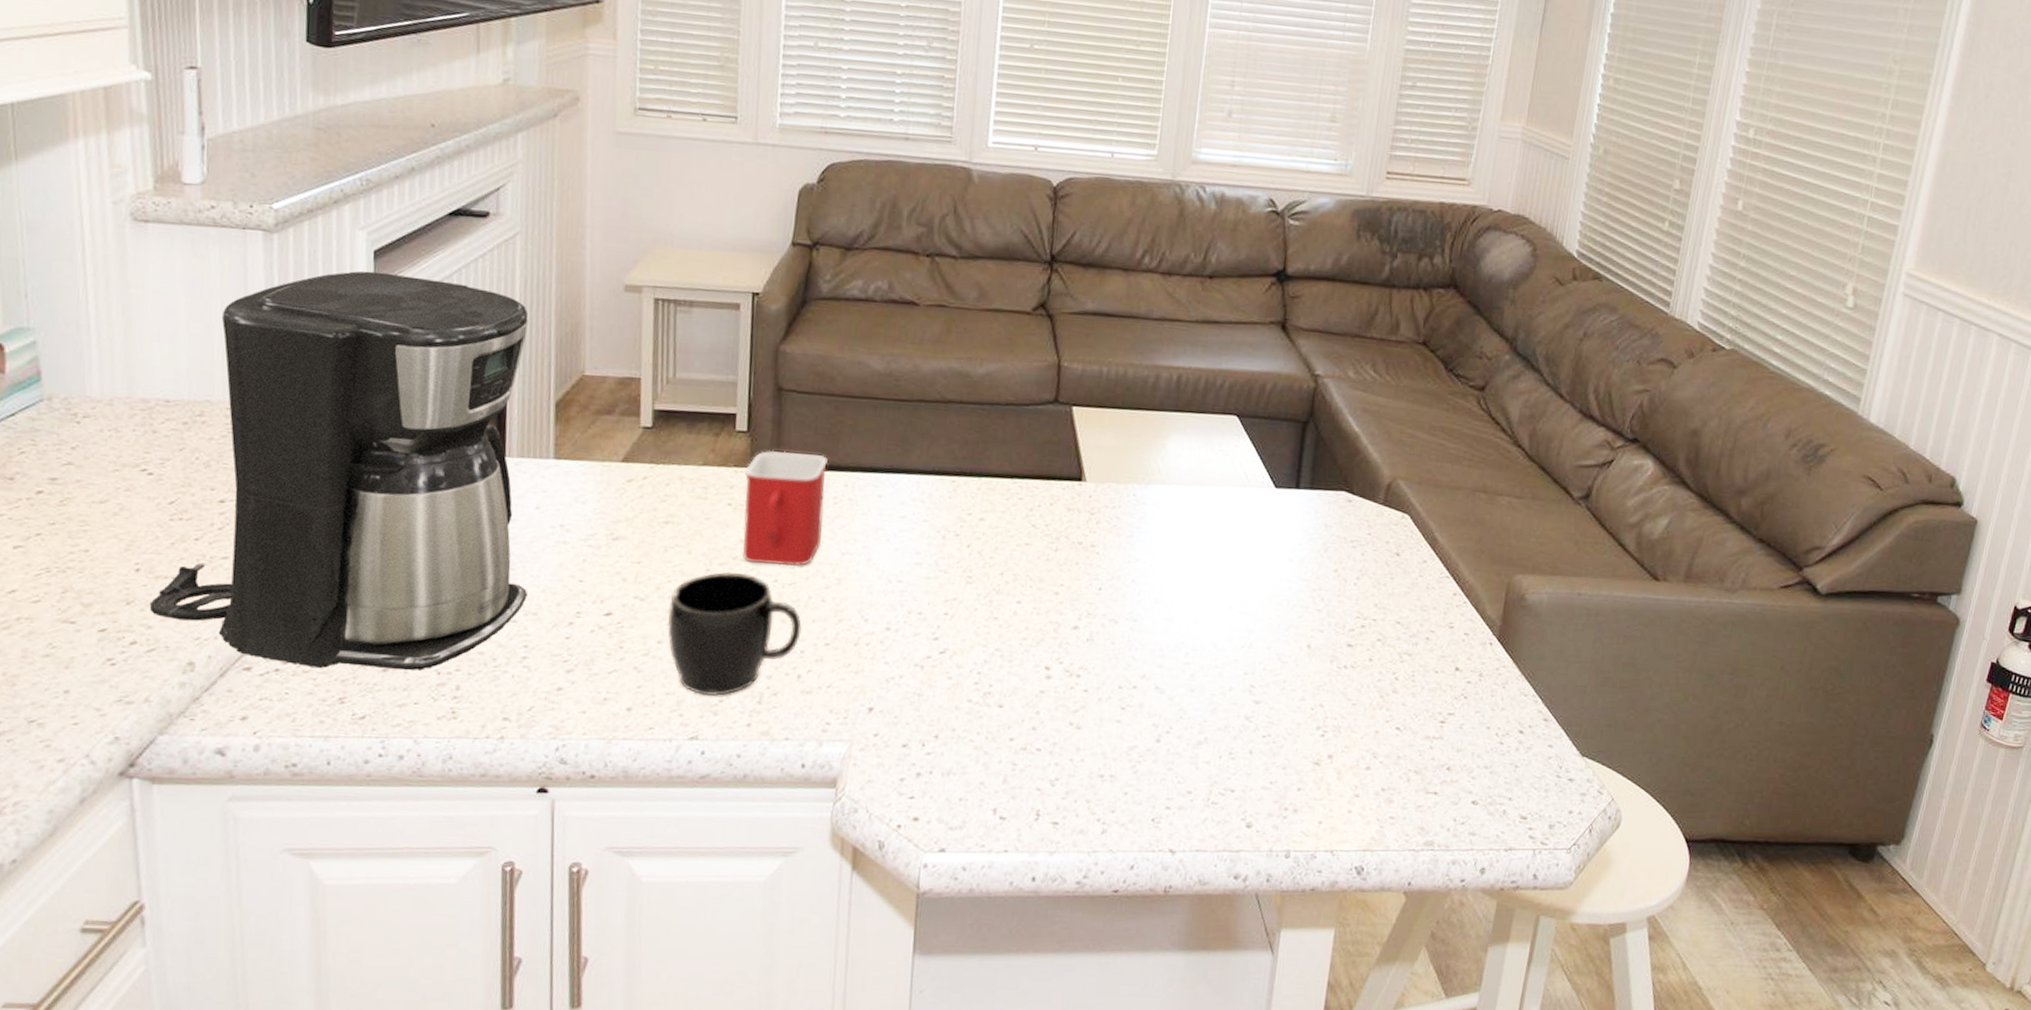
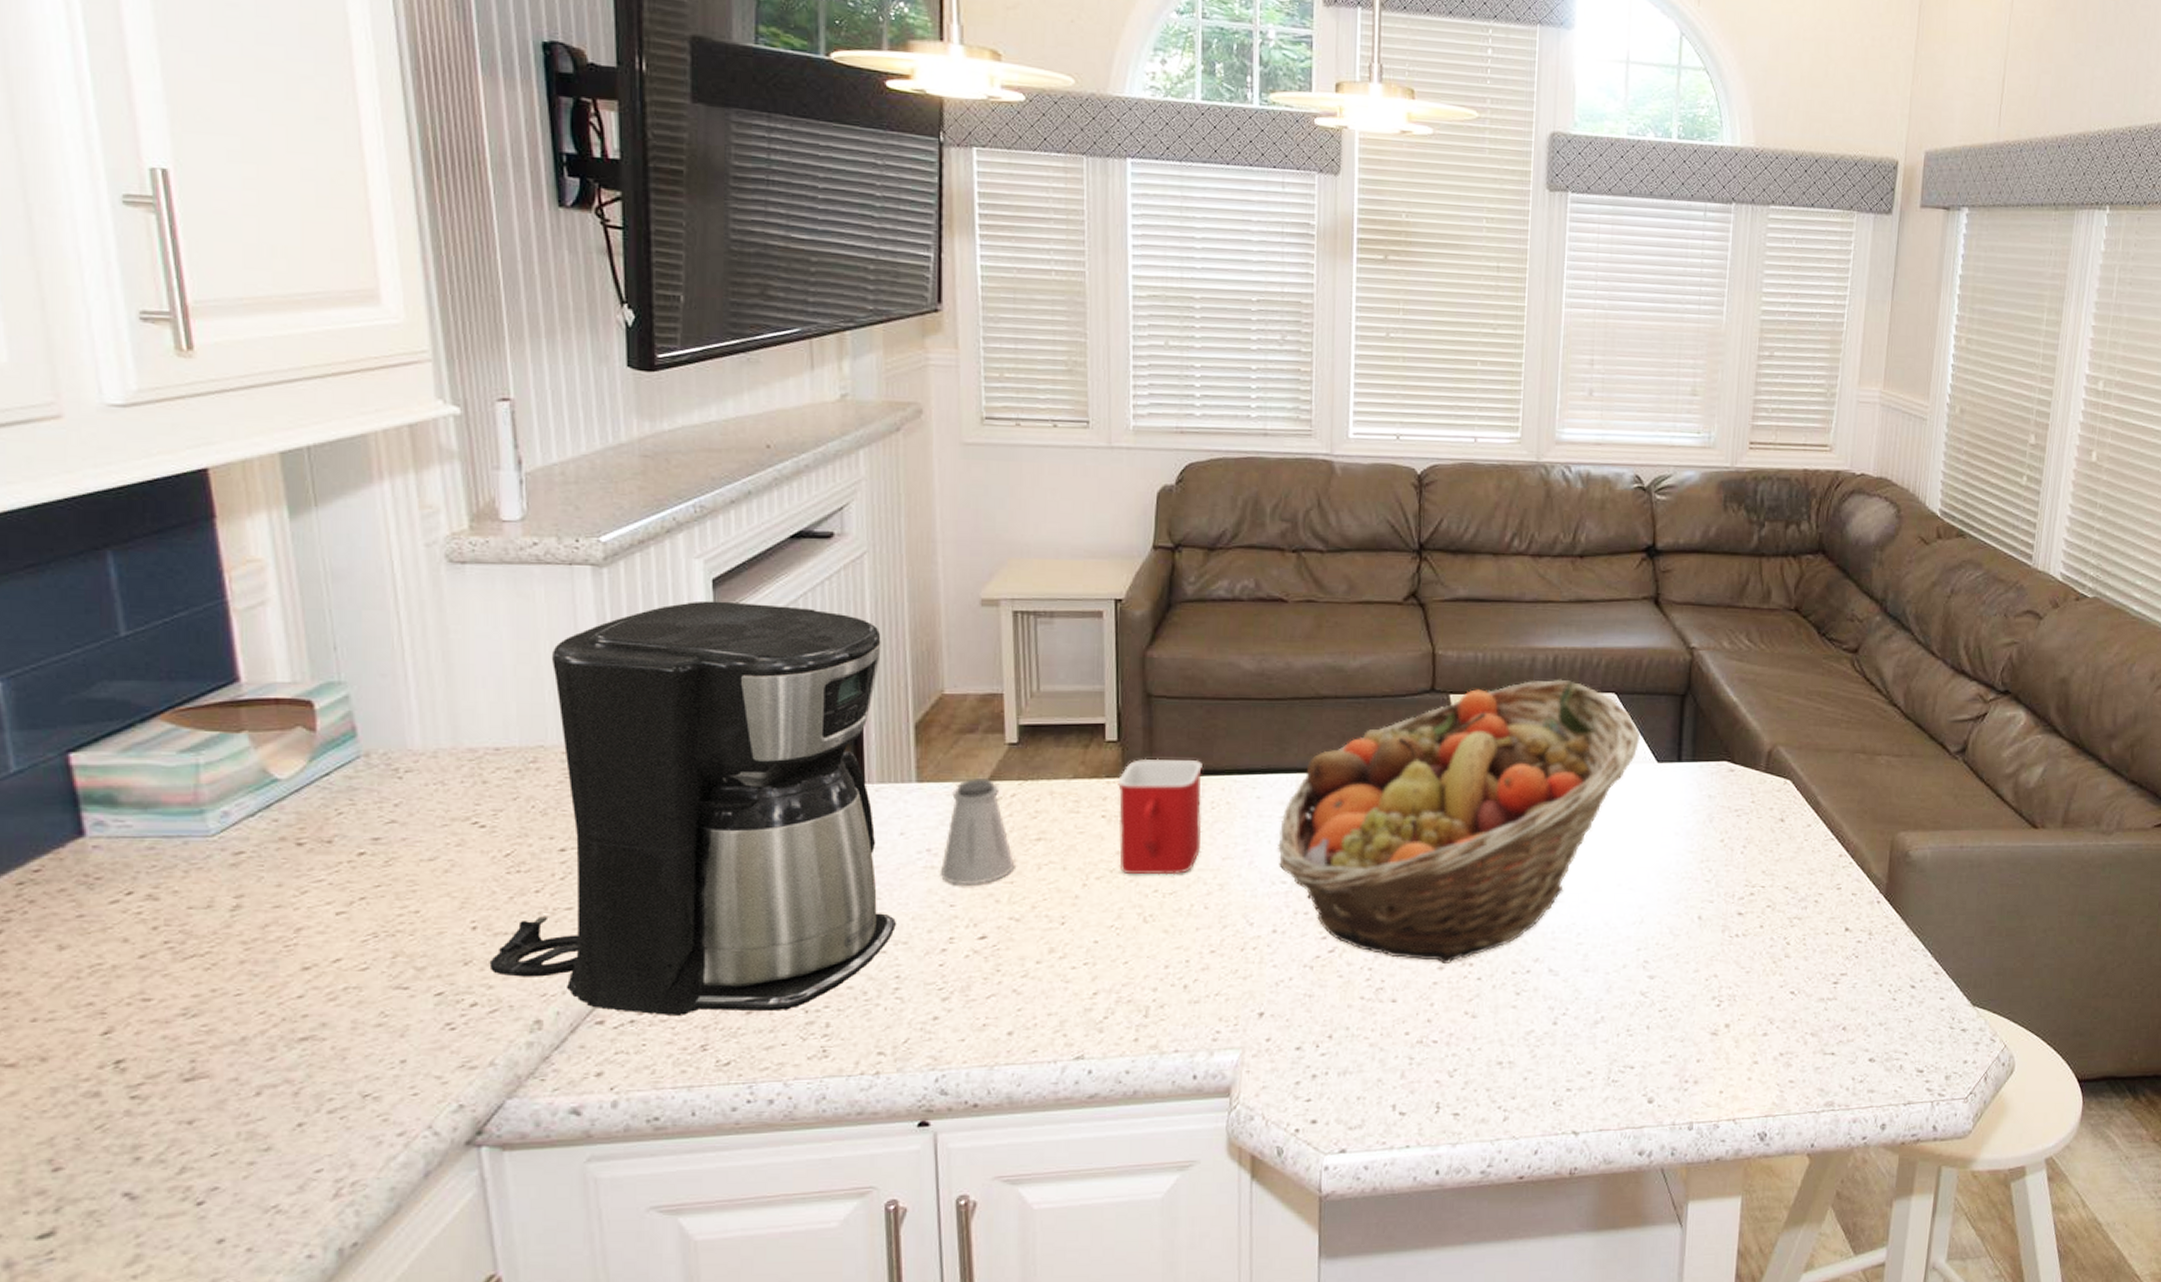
saltshaker: none [572,458,643,562] -> present [941,777,1015,886]
mug: present [667,571,802,696] -> none [1045,885,1185,1014]
fruit basket: none [896,398,1260,673] -> present [1278,679,1641,963]

